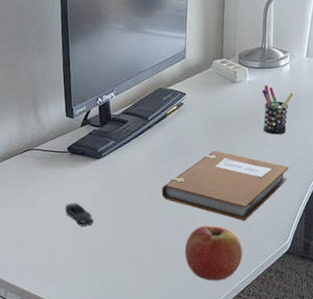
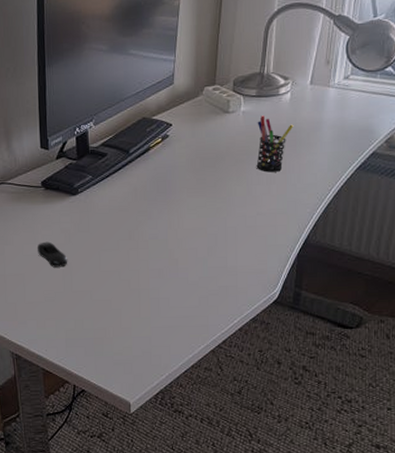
notebook: present [161,151,289,221] -> none [141,189,283,267]
fruit: present [184,225,243,281] -> none [163,270,227,330]

